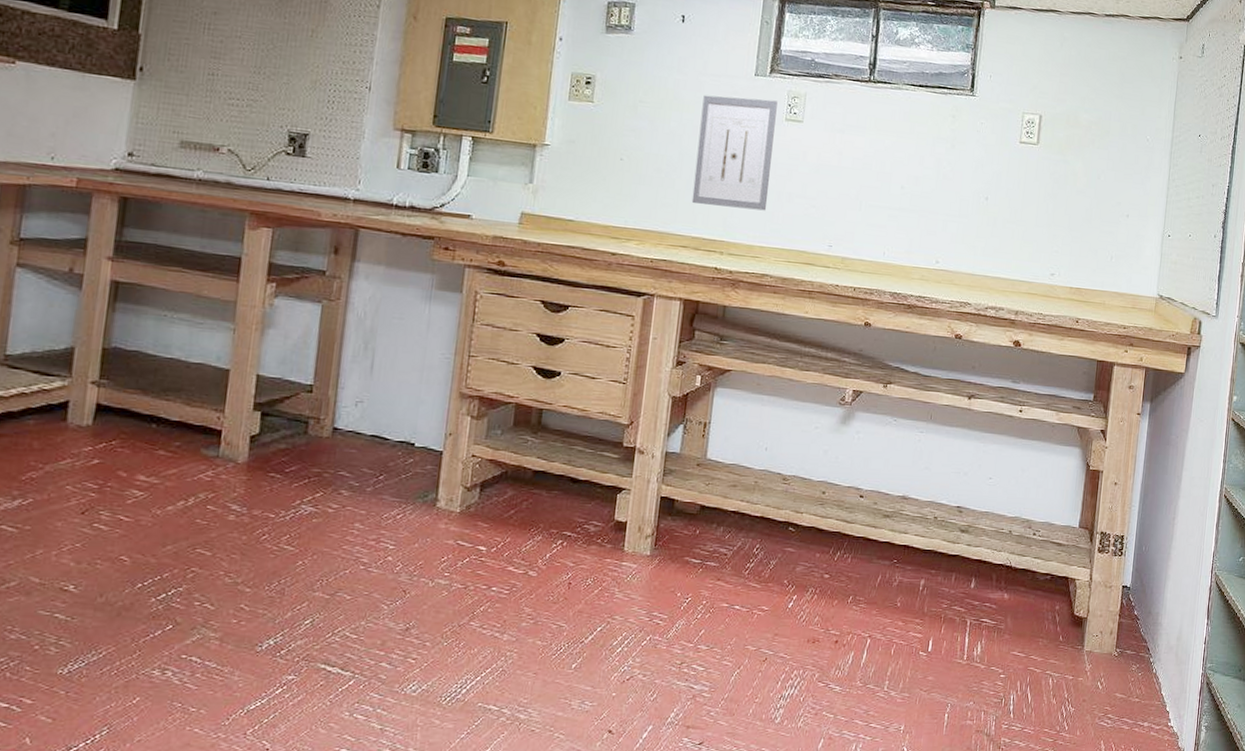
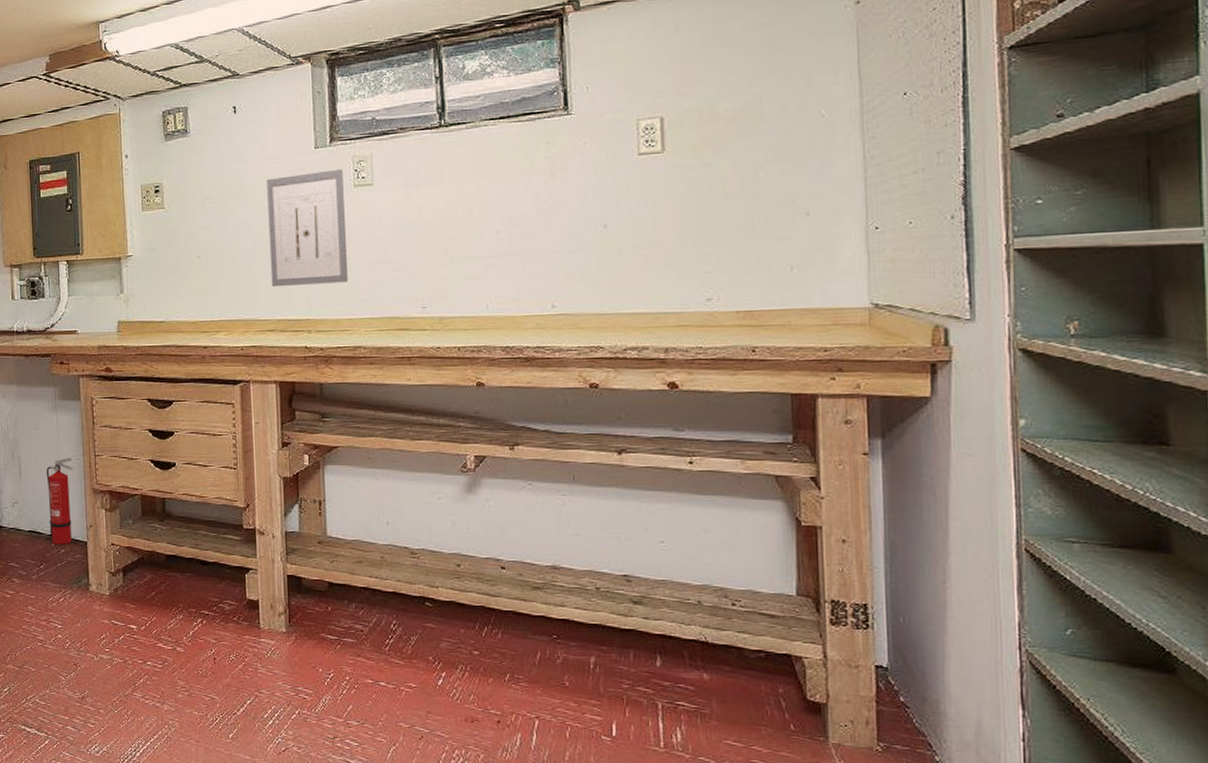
fire extinguisher: none [397,354,440,454] -> present [46,457,73,545]

